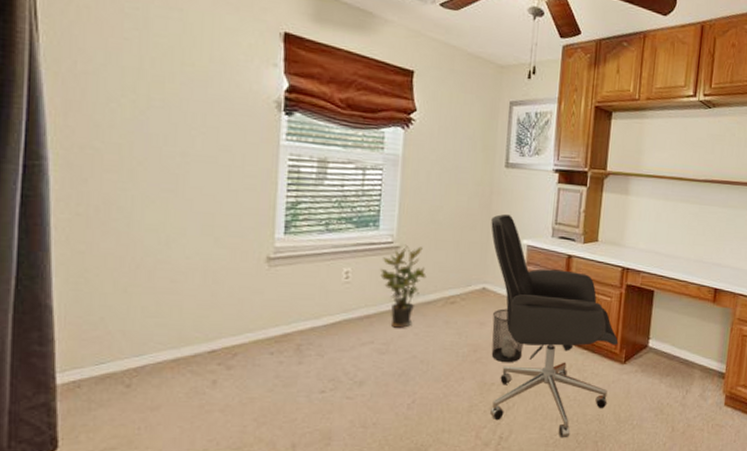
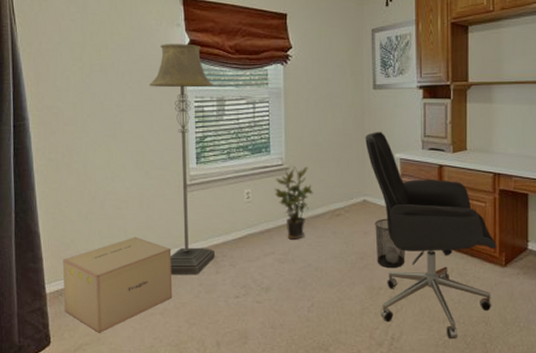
cardboard box: none [83,317,242,435] -> present [63,237,173,333]
floor lamp: none [230,85,314,366] -> present [149,44,216,275]

